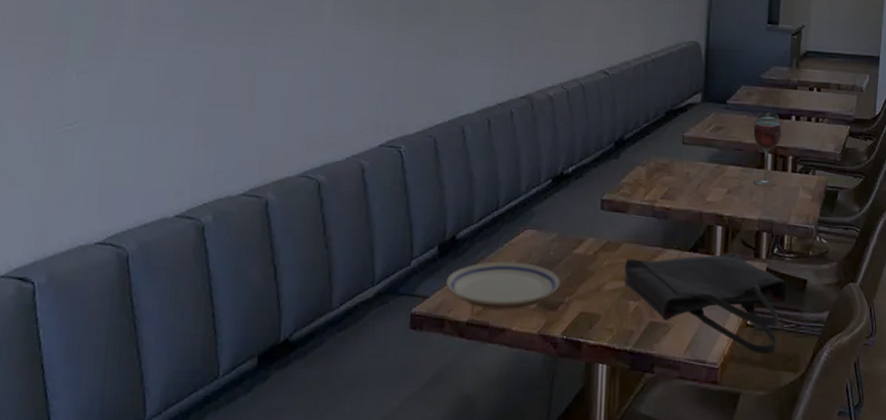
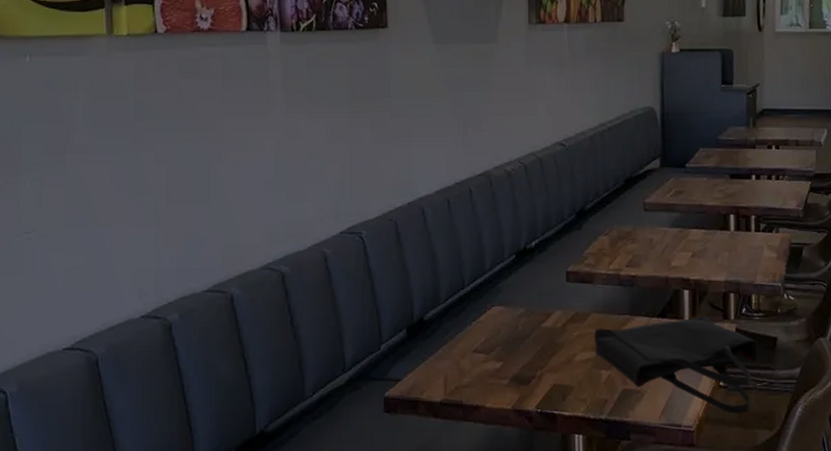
plate: present [447,261,561,309] -> none [418,339,531,387]
wineglass: present [753,111,781,187] -> none [714,172,743,248]

